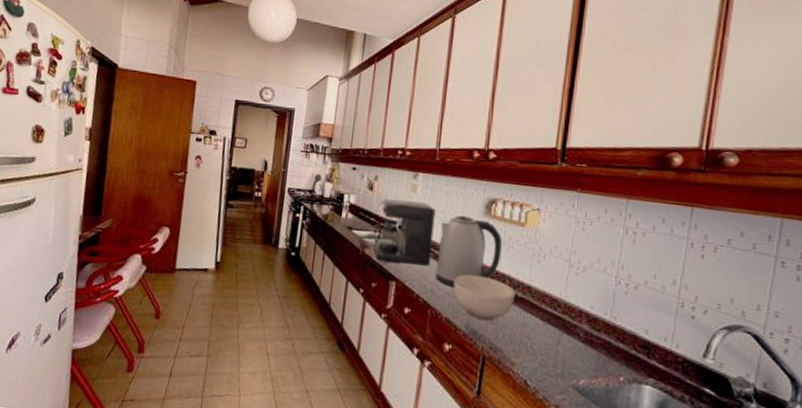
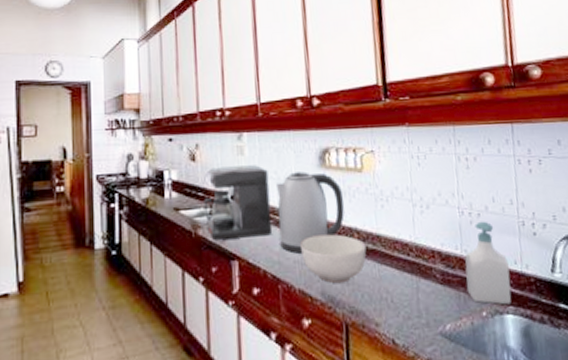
soap bottle: none [608,294,658,377] -> present [465,221,512,305]

